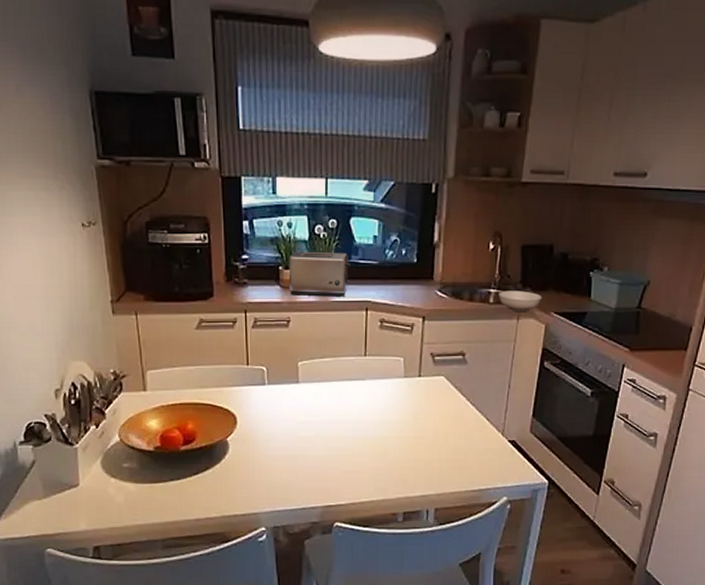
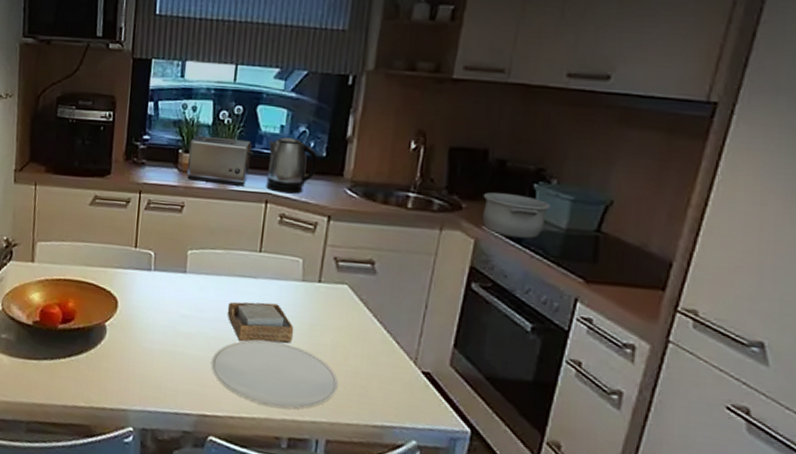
plate: none [330,433,441,490] -> present [211,339,338,410]
napkin holder: none [340,400,401,437] -> present [227,301,294,343]
kettle: none [365,247,410,300] -> present [266,137,319,194]
bowl: present [499,291,542,311] -> none [419,196,472,222]
cooking pot: none [550,282,604,320] -> present [483,192,552,240]

